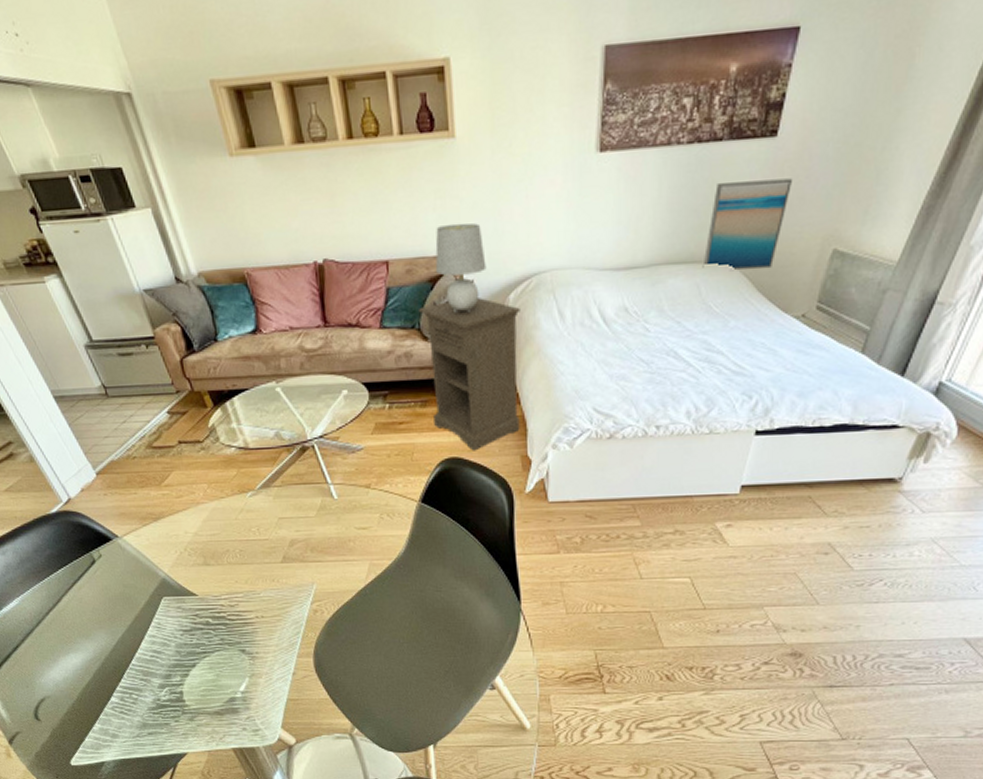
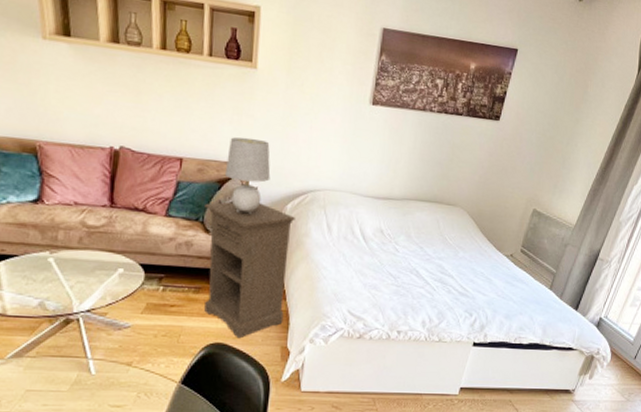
wall art: present [702,178,793,271] -> none [442,145,509,216]

